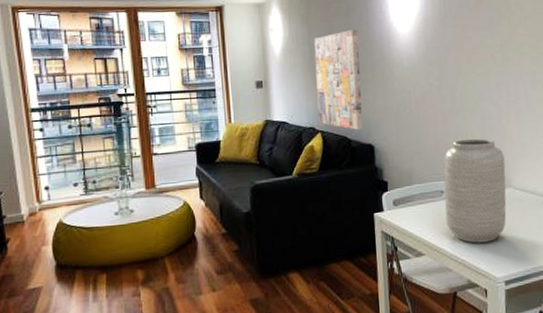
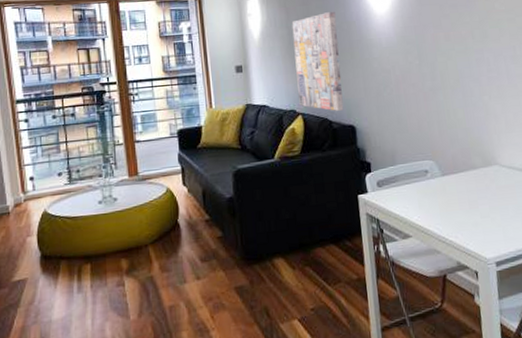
vase: present [443,138,507,243] -> none [427,116,494,224]

